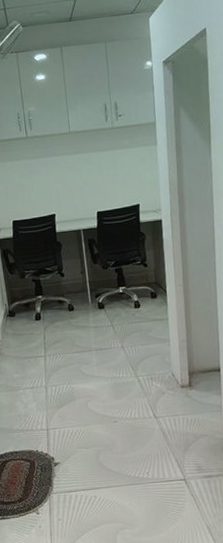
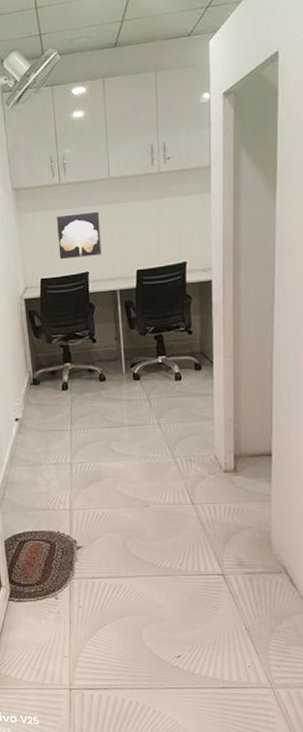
wall art: none [24,161,66,203] -> present [56,211,101,259]

